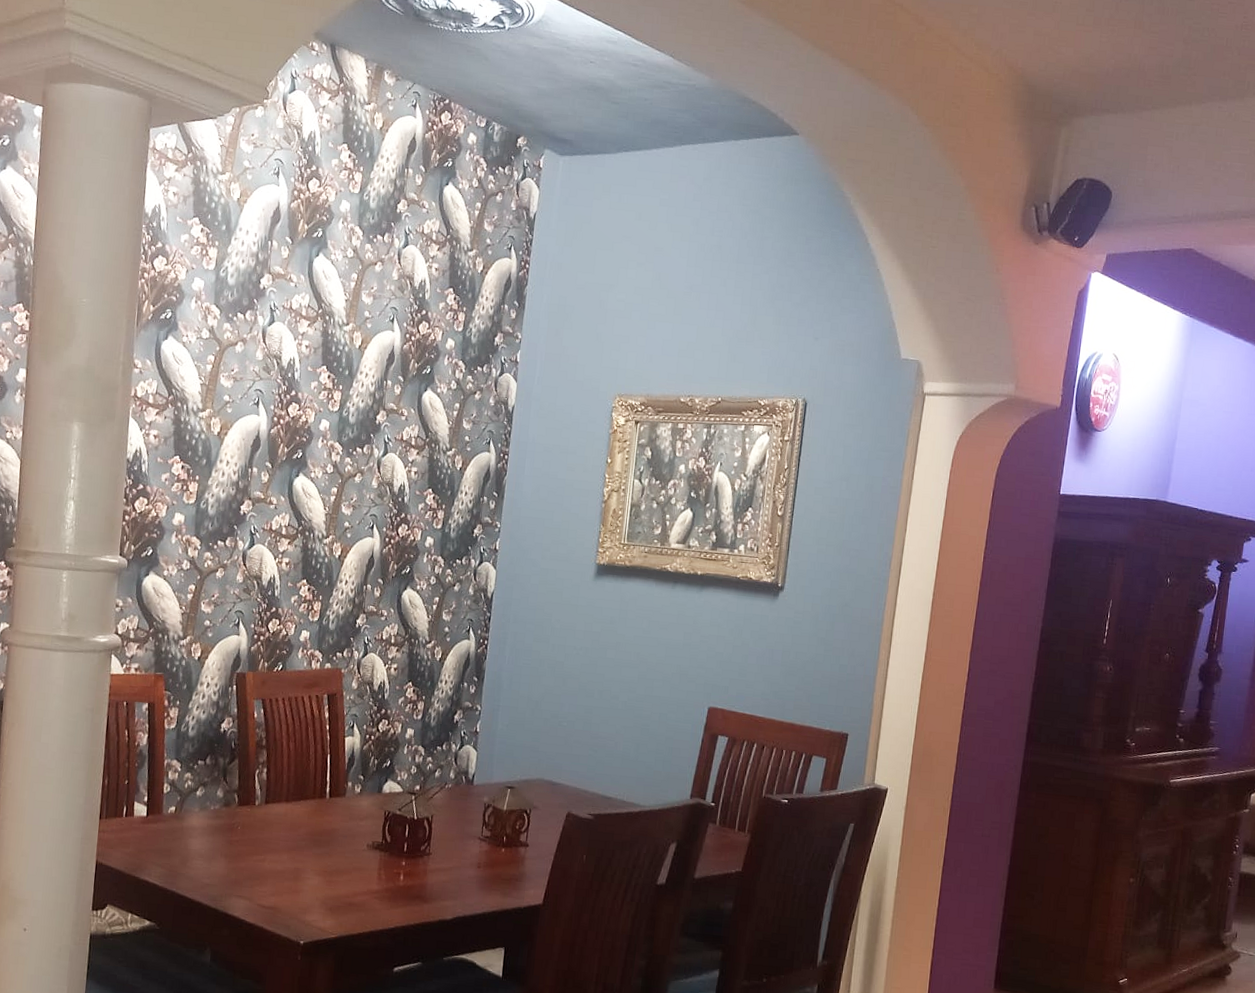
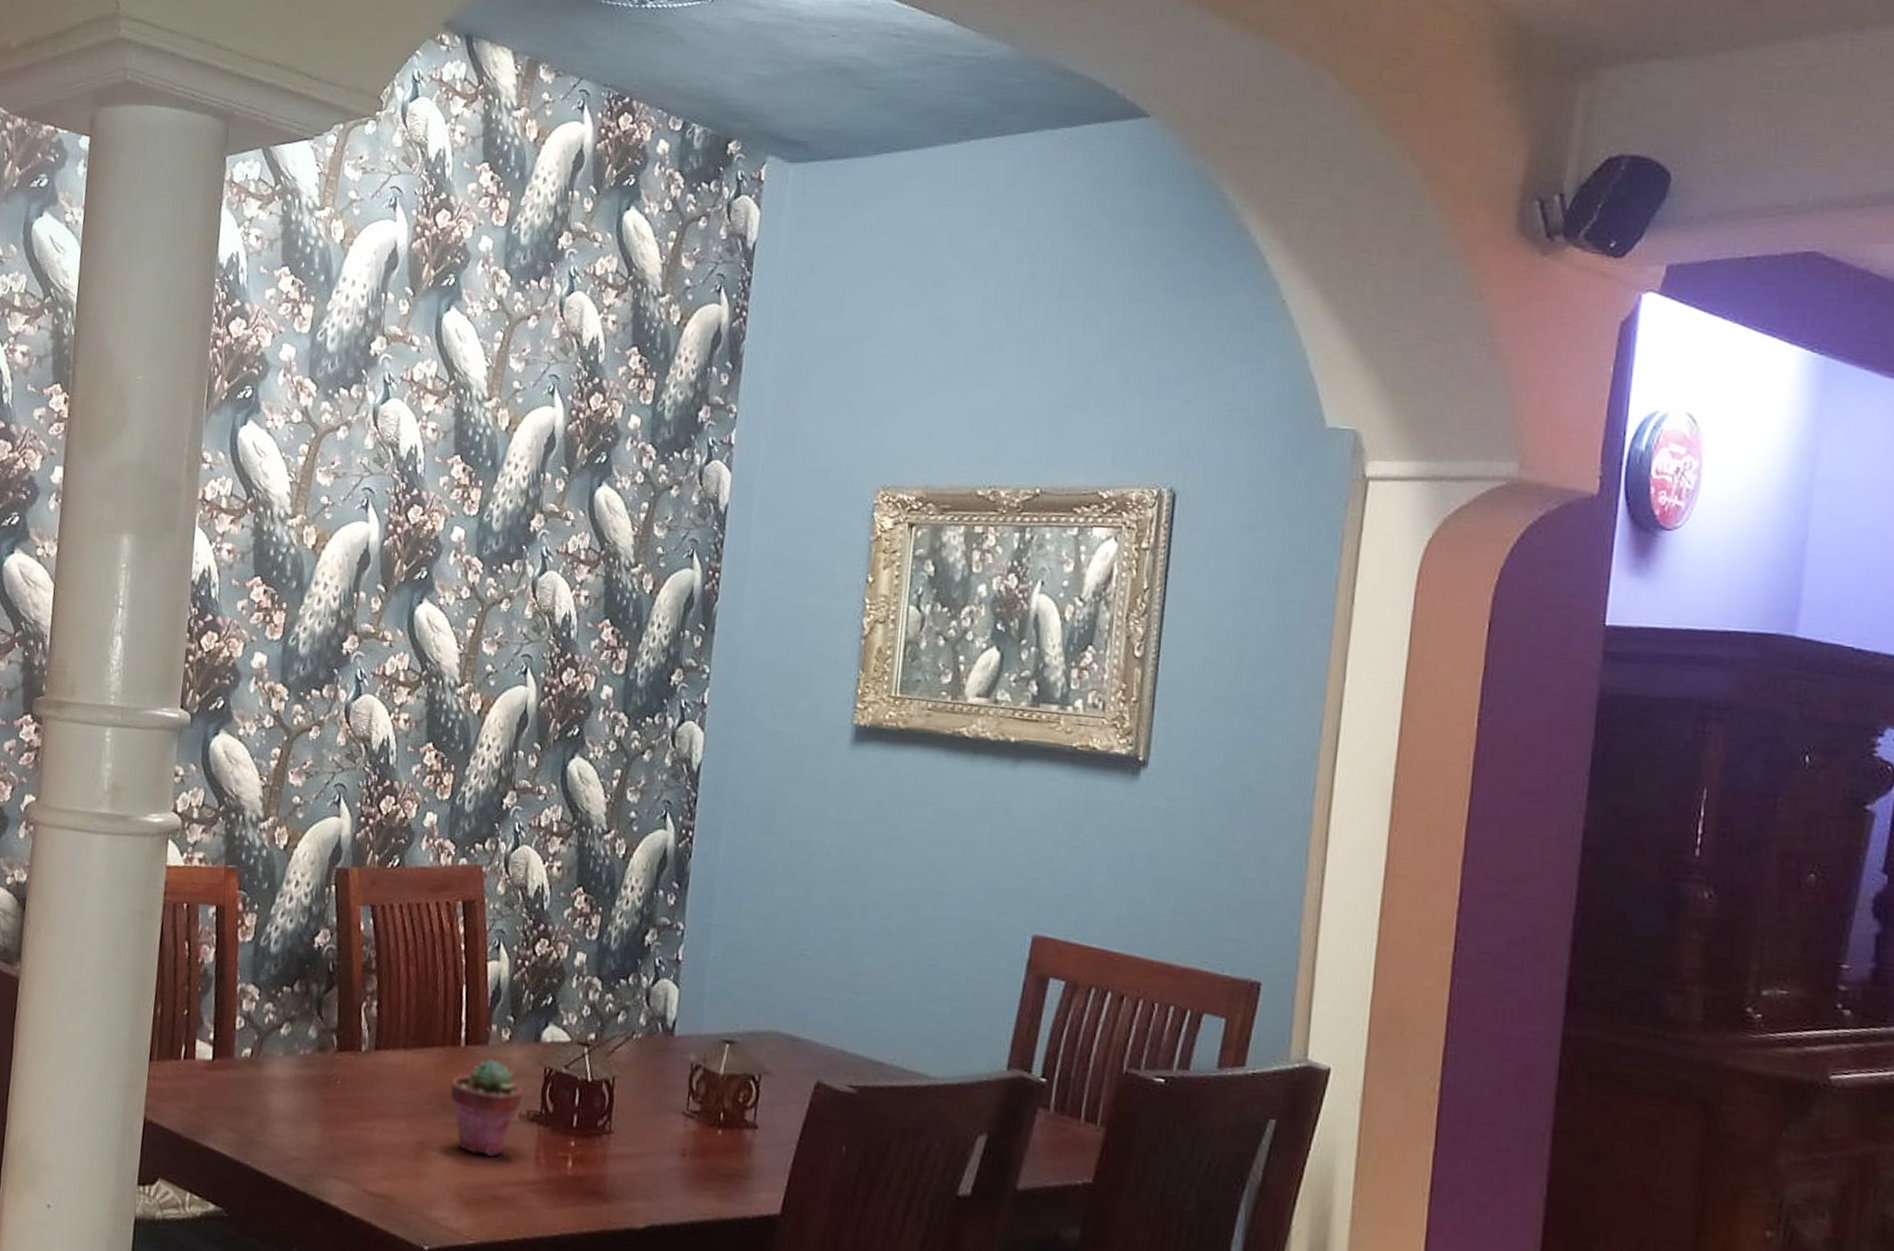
potted succulent: none [319,806,369,875] -> present [450,1058,523,1156]

